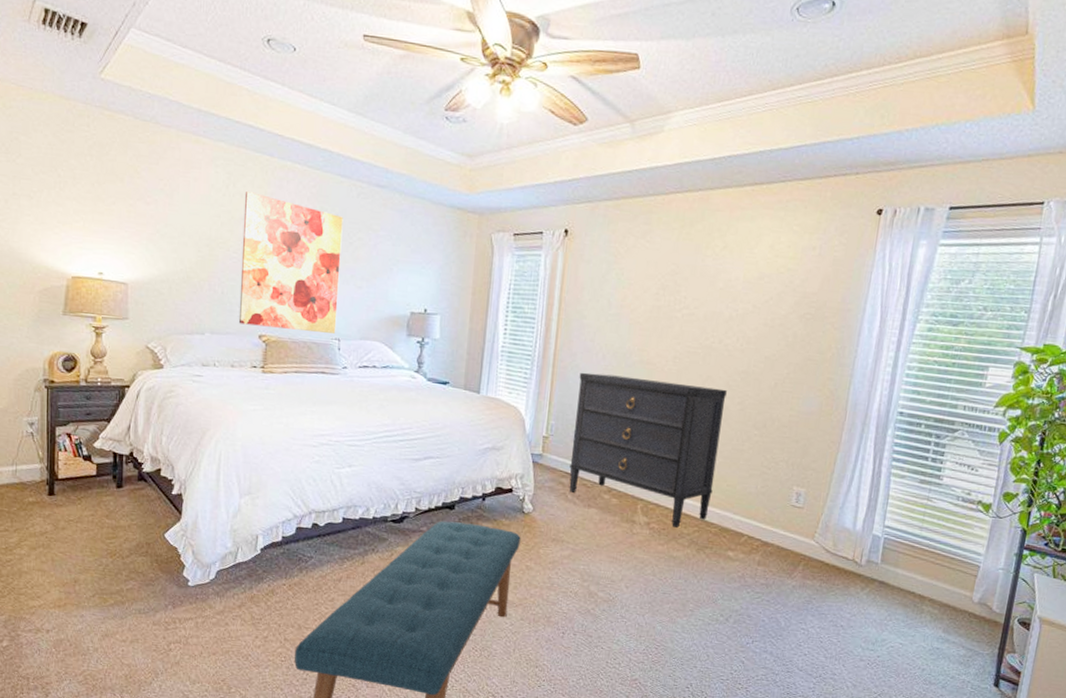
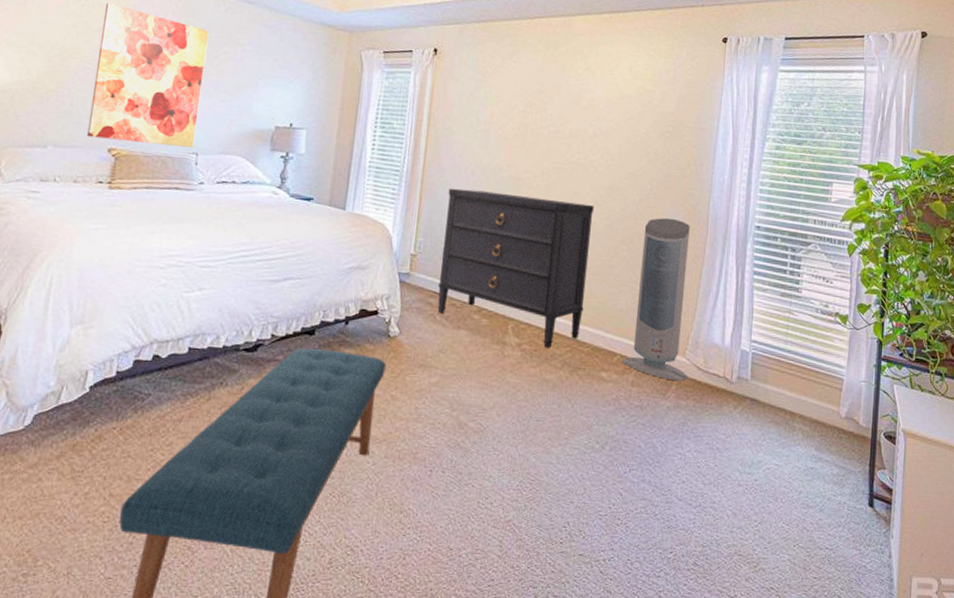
air purifier: none [749,403,827,563] -> present [622,218,690,382]

